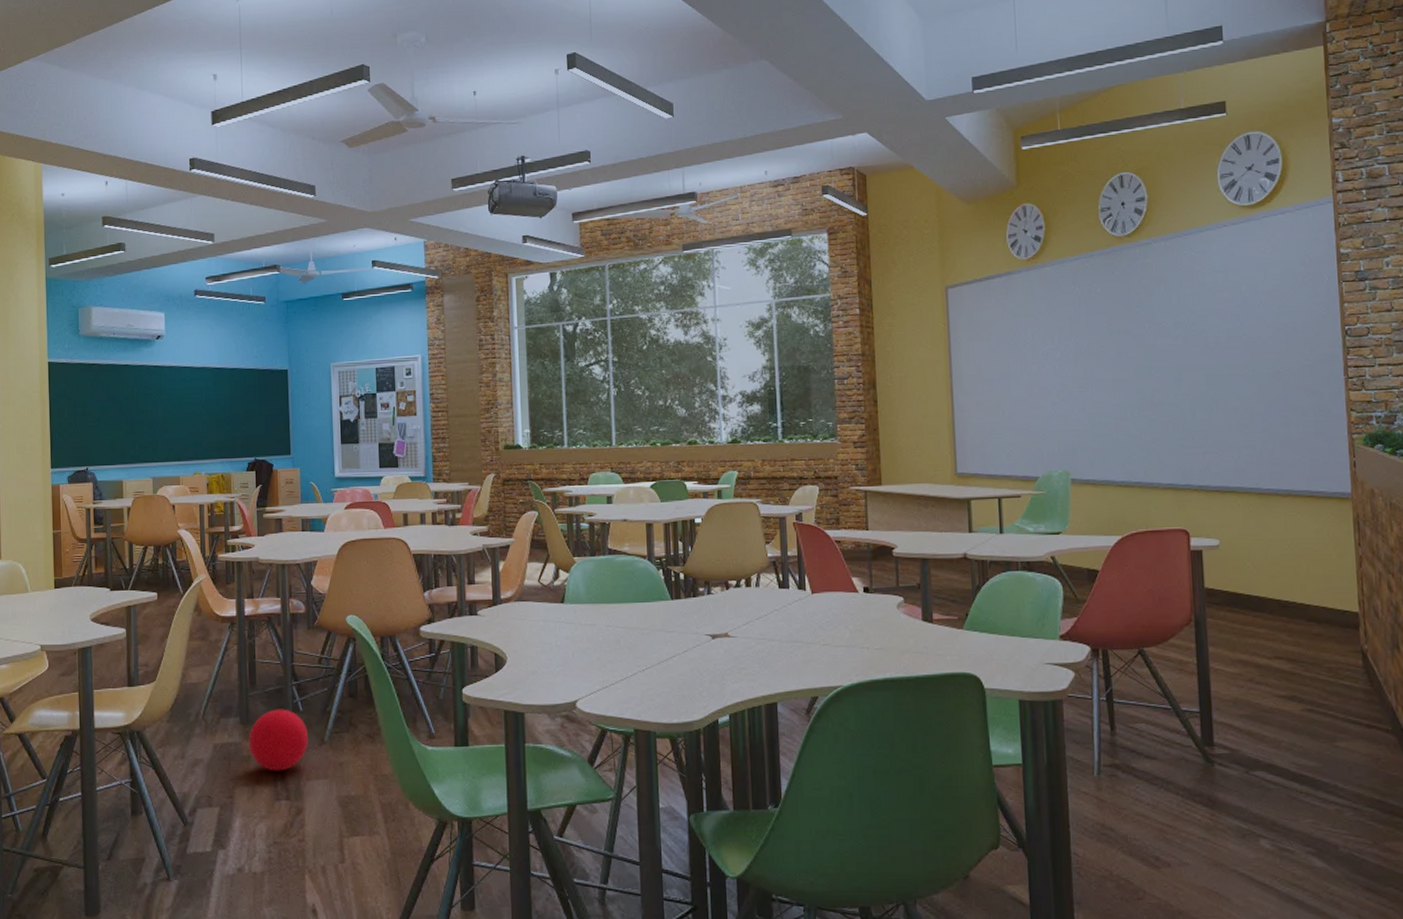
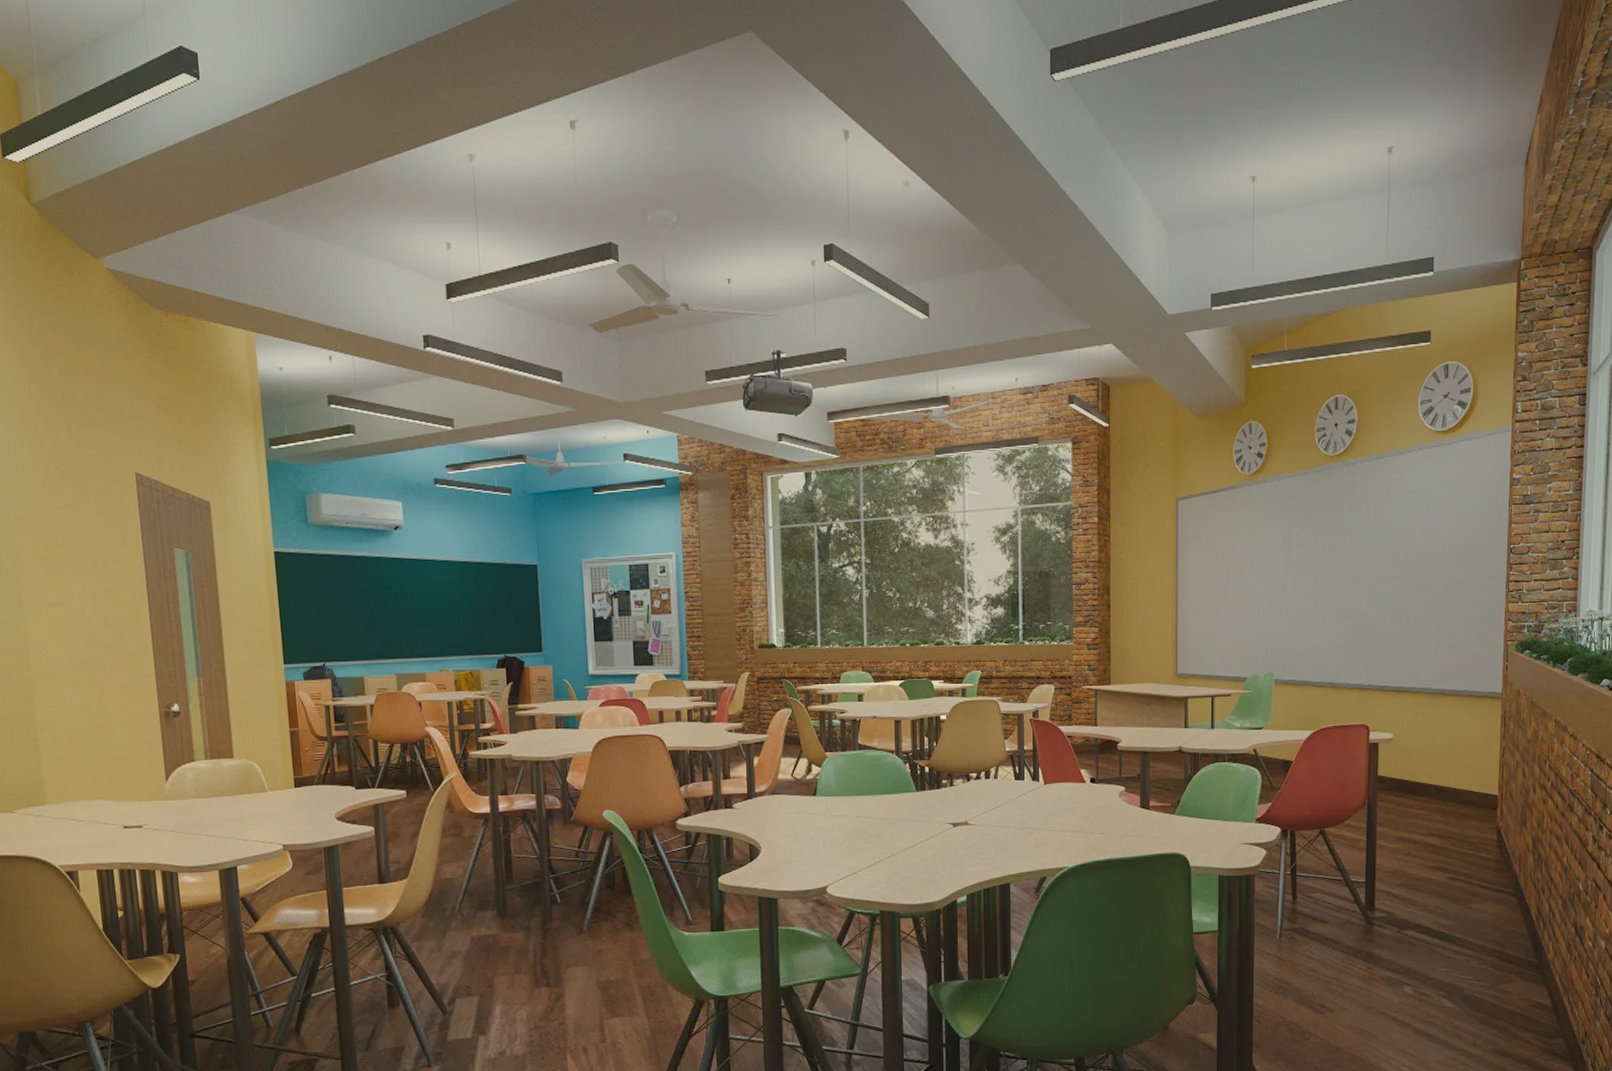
ball: present [248,709,309,771] -> none [506,901,568,961]

